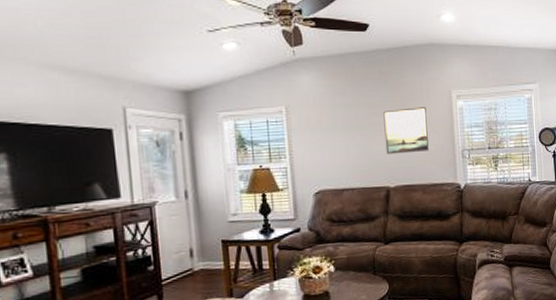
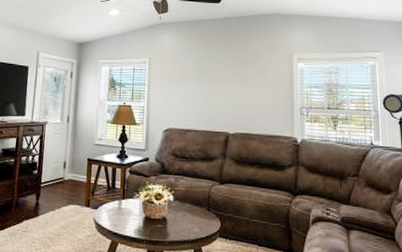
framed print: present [383,107,430,155] -> none [228,66,269,106]

